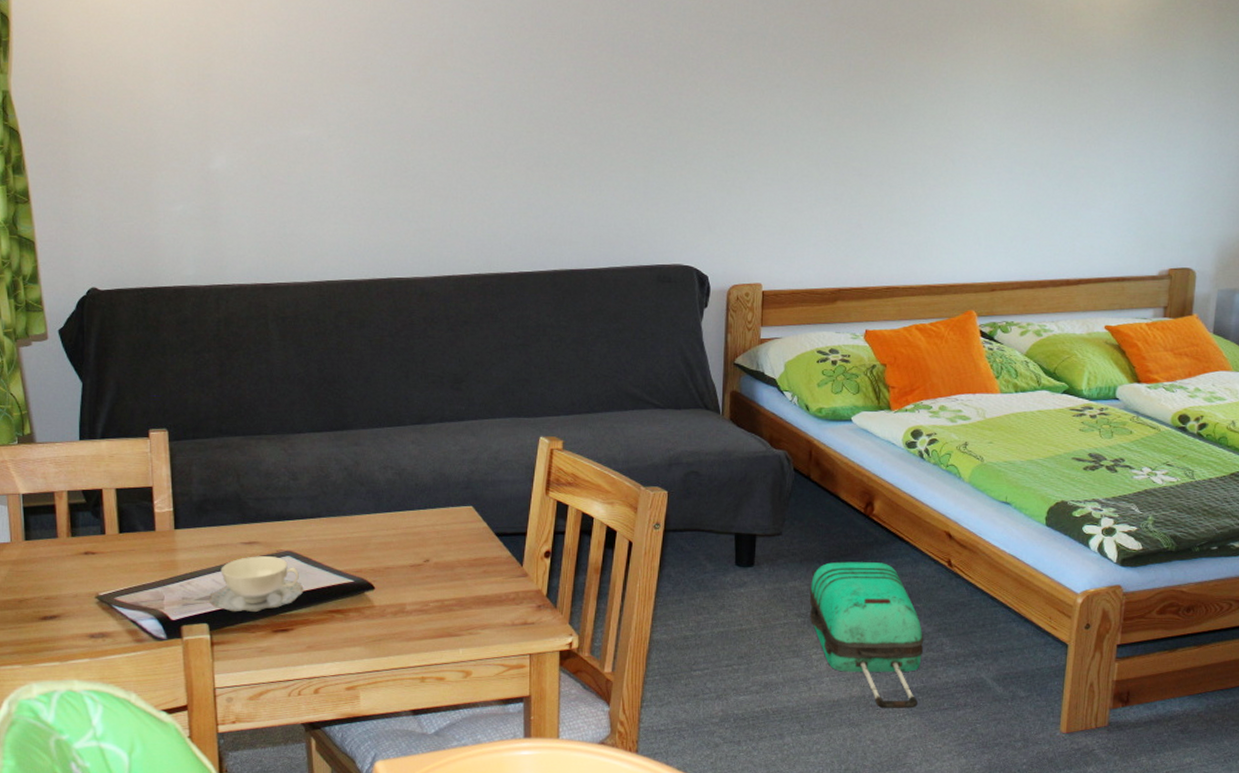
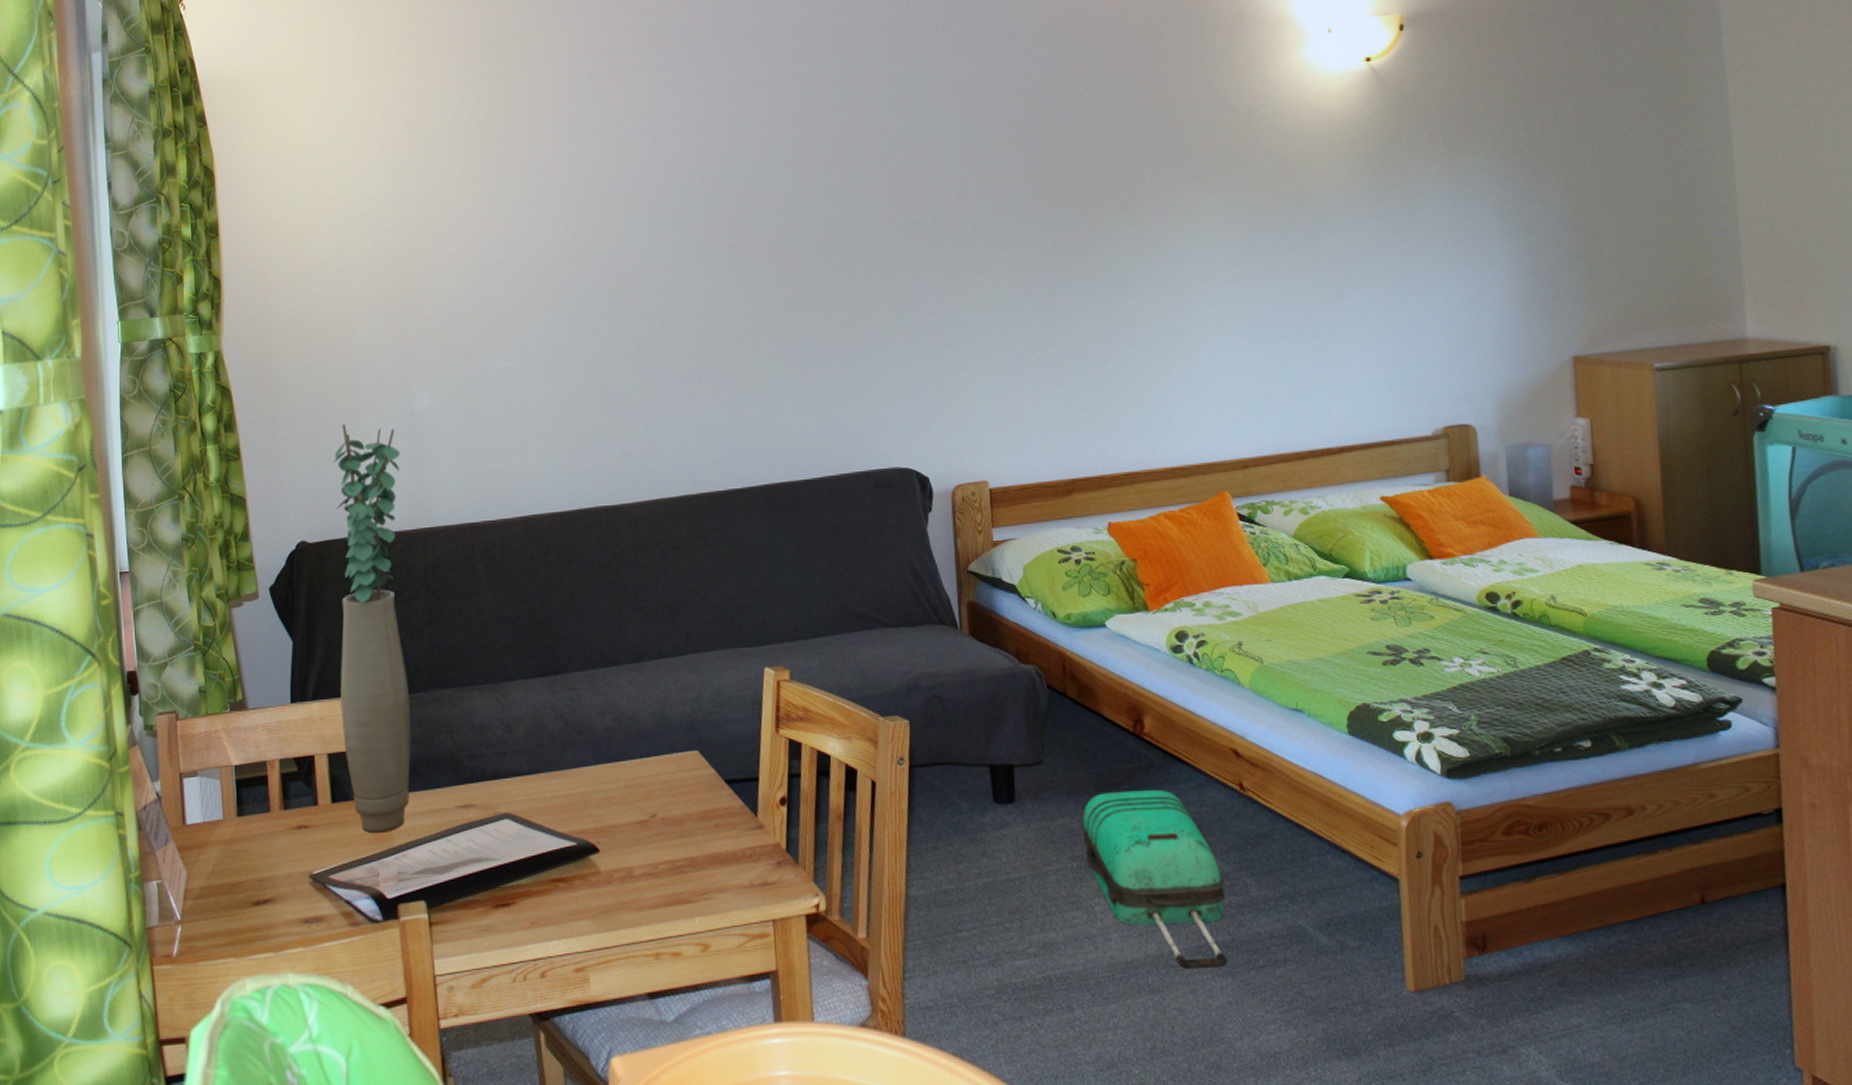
vase: none [126,176,199,562] -> present [333,423,412,833]
teacup: present [208,556,304,613] -> none [425,820,525,886]

